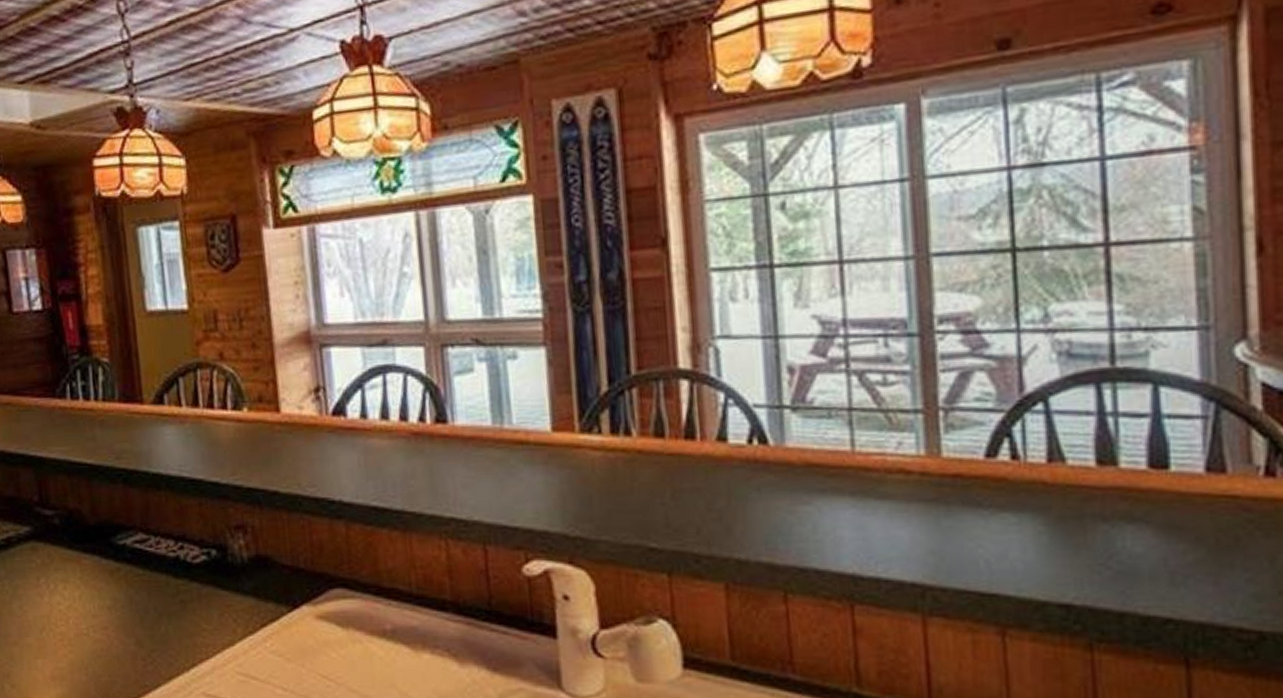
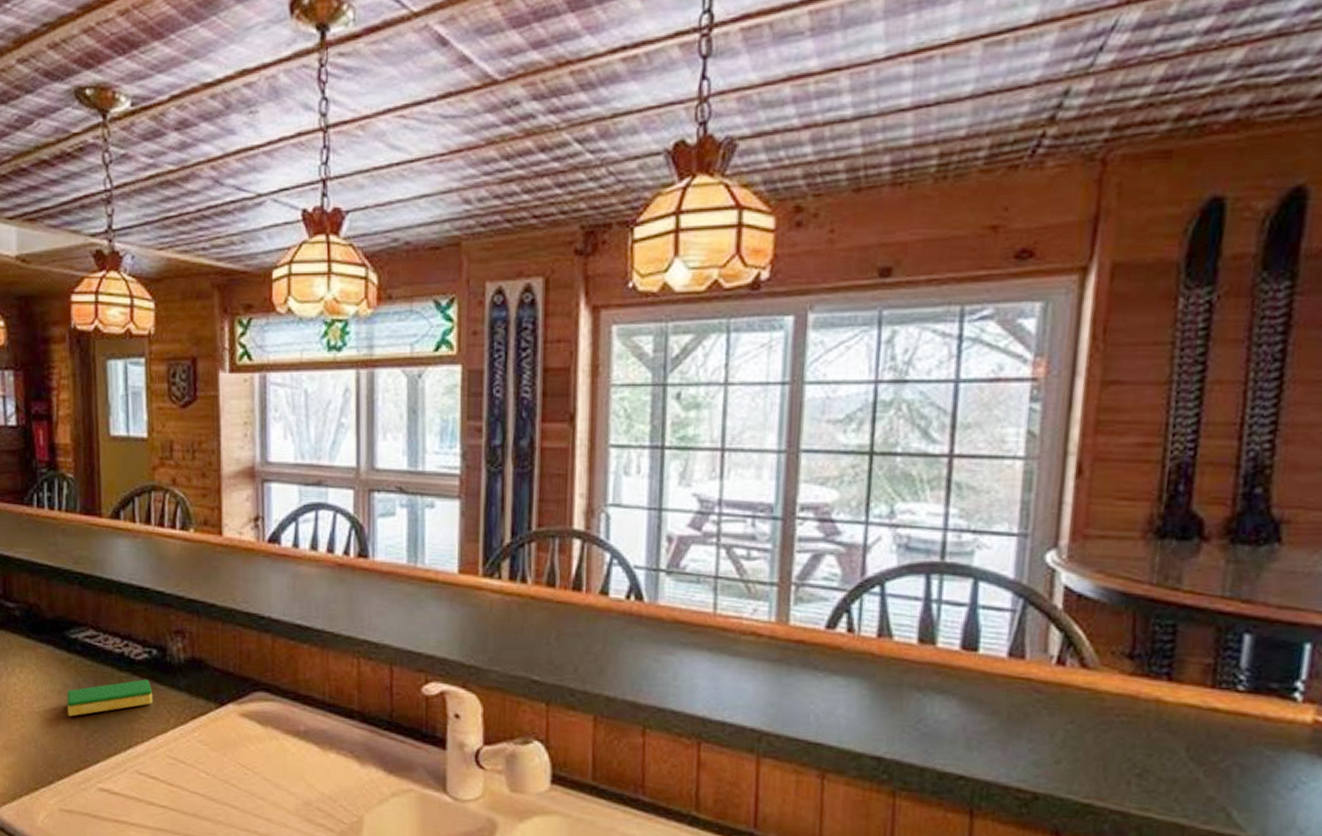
dish sponge: none [117,585,216,636] -> present [66,679,153,717]

